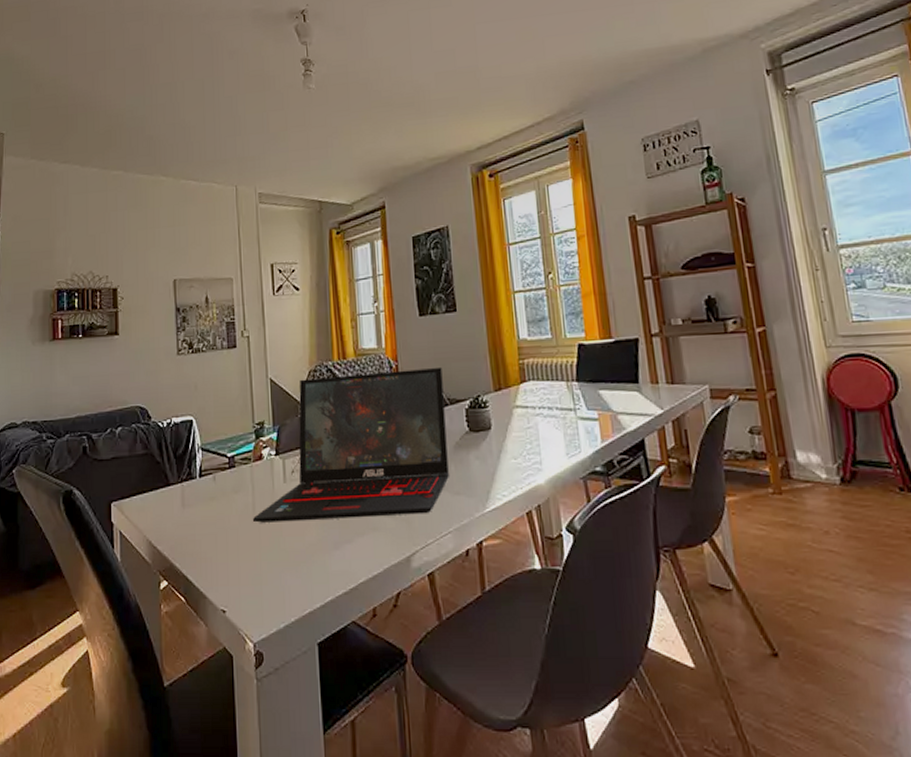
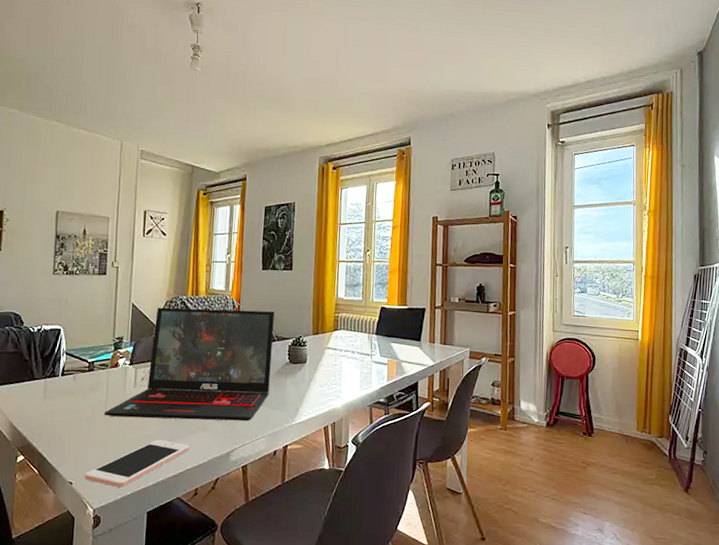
cell phone: none [238,546,360,613] -> present [84,439,190,487]

